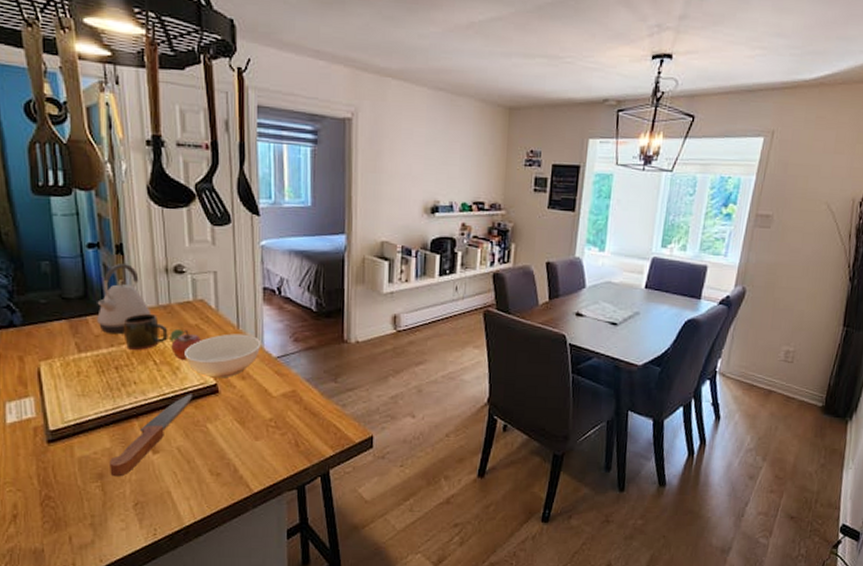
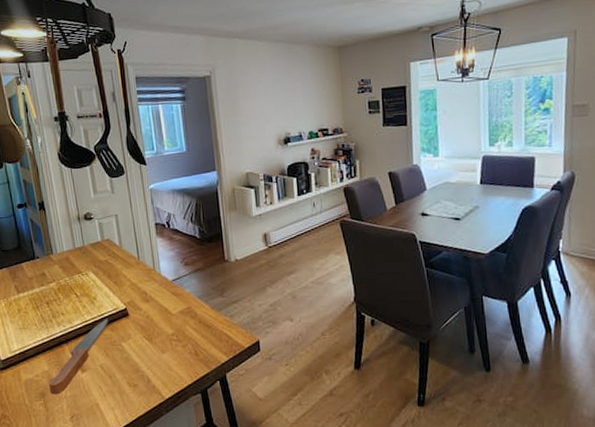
kettle: present [97,263,152,333] -> none [28,217,70,275]
mug: present [123,313,168,350] -> none [49,255,85,287]
fruit: present [170,328,201,361] -> none [86,265,111,292]
bowl: present [183,333,261,378] -> none [98,264,159,304]

